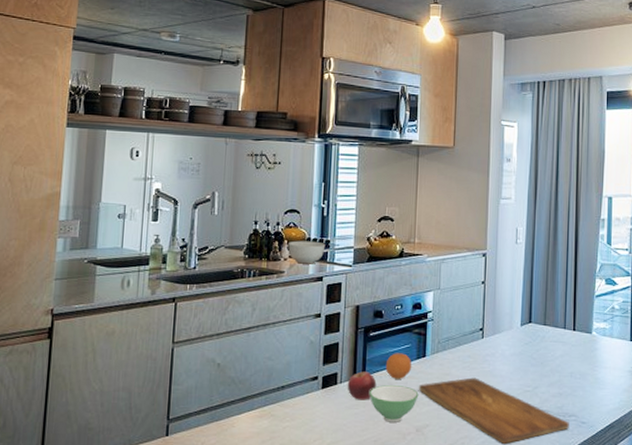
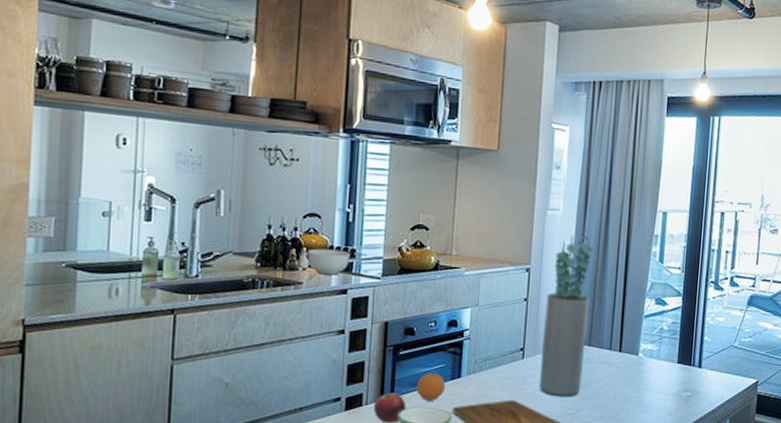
vase: none [498,213,544,375] -> present [538,227,593,397]

